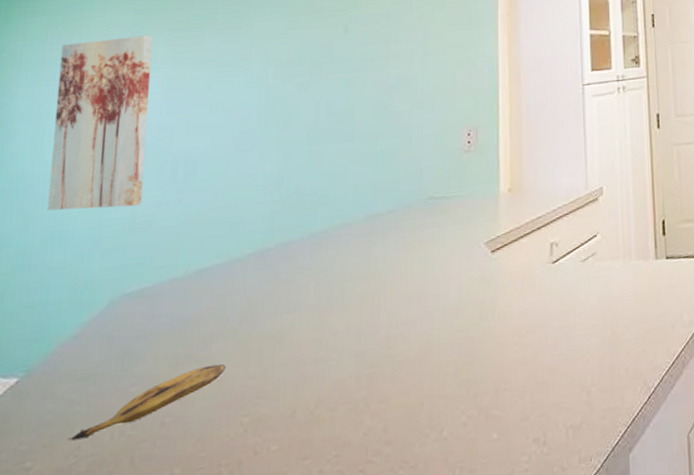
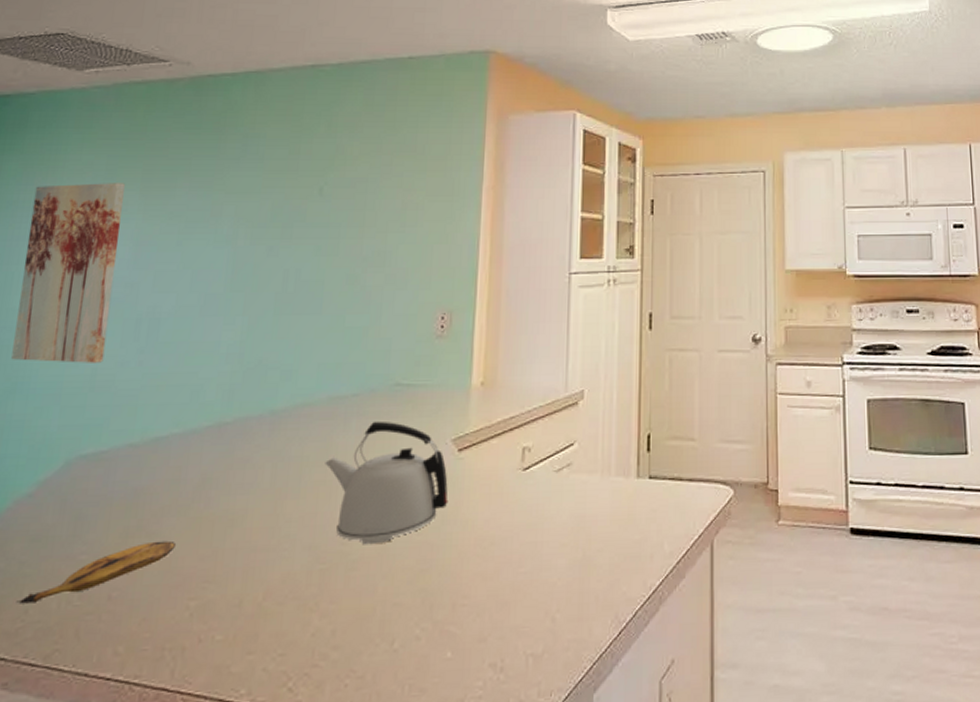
kettle: none [366,232,485,347] -> present [325,421,448,545]

